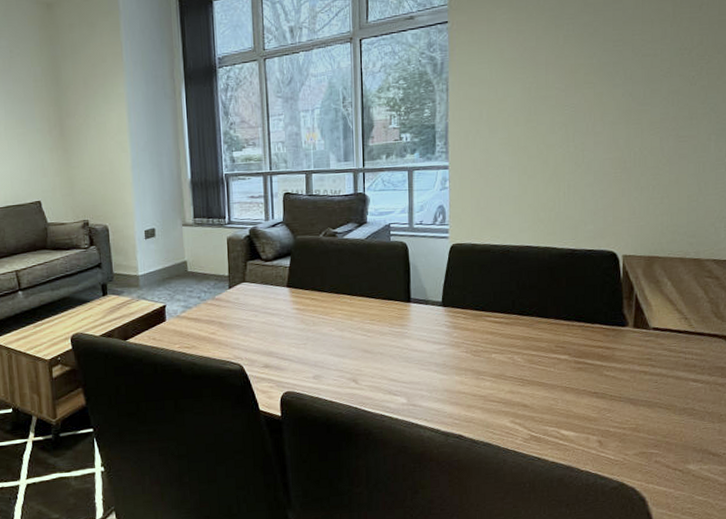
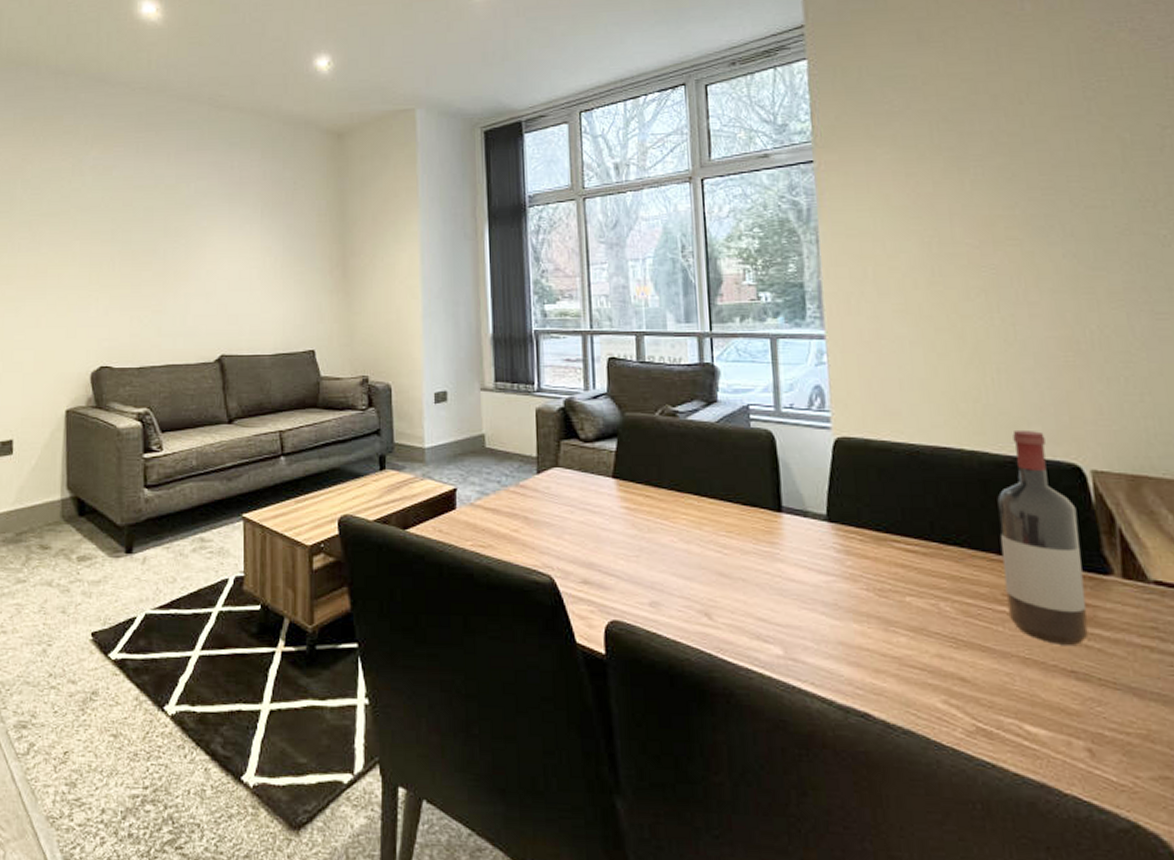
wine bottle: none [558,229,610,376] -> present [997,429,1089,645]

